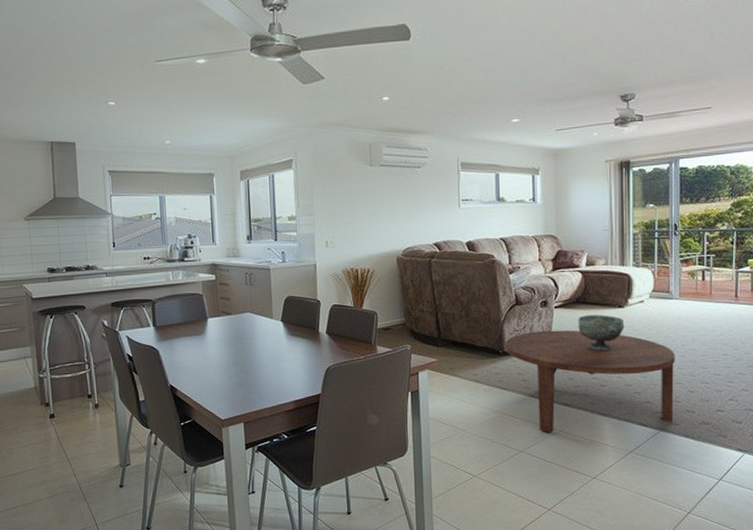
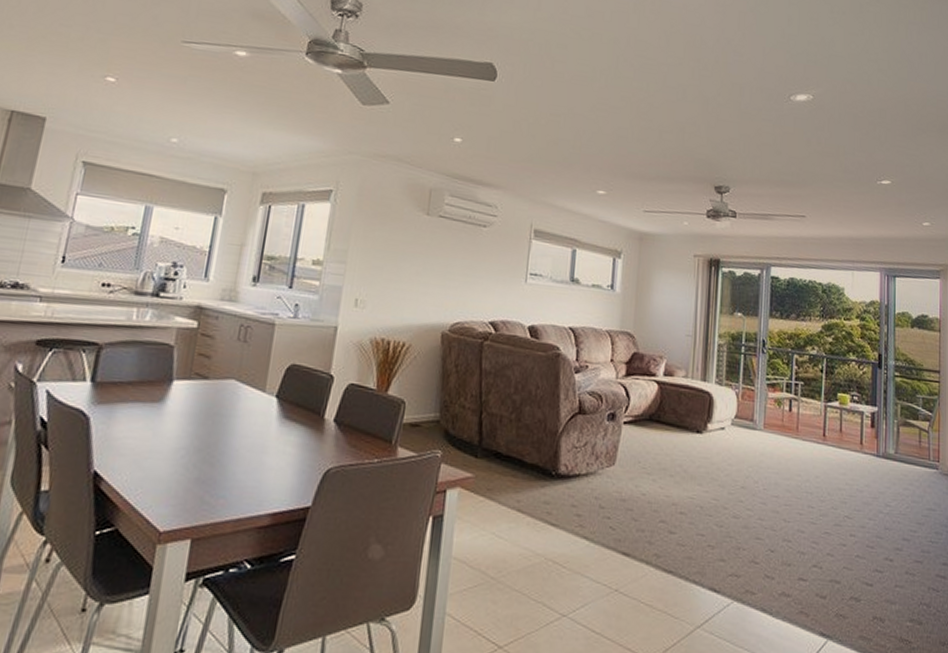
coffee table: present [505,330,675,434] -> none [560,451,756,593]
decorative bowl: present [578,315,625,351] -> none [648,437,702,487]

